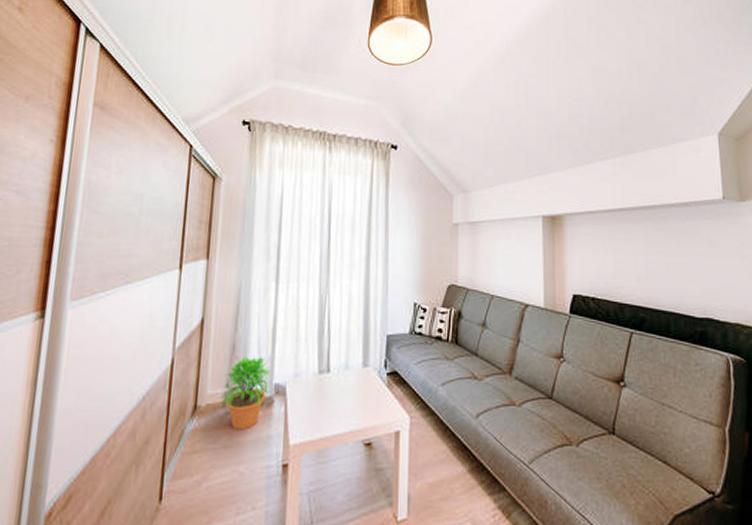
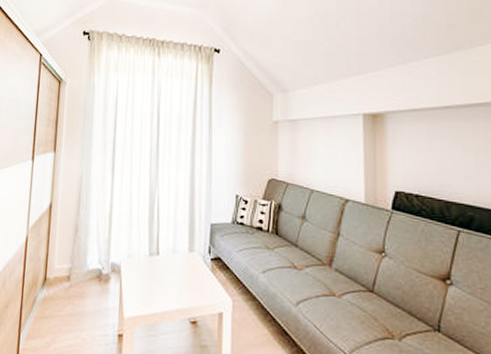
potted plant: present [220,357,271,430] -> none [66,237,108,302]

